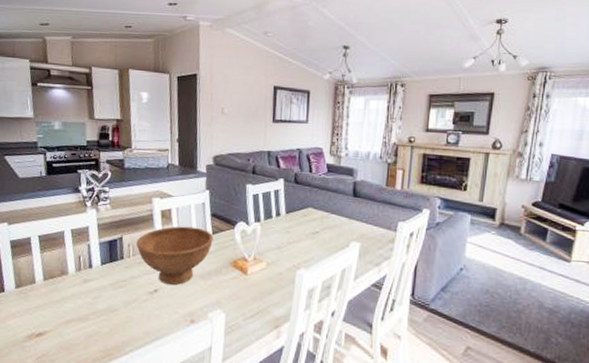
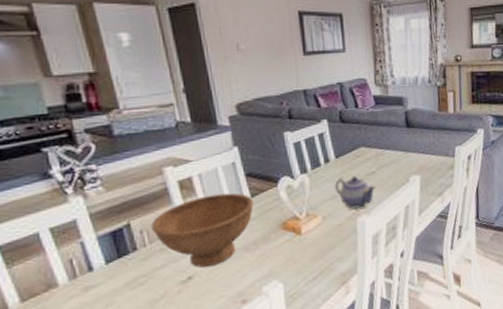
teapot: none [280,232,318,262] -> present [334,175,377,209]

